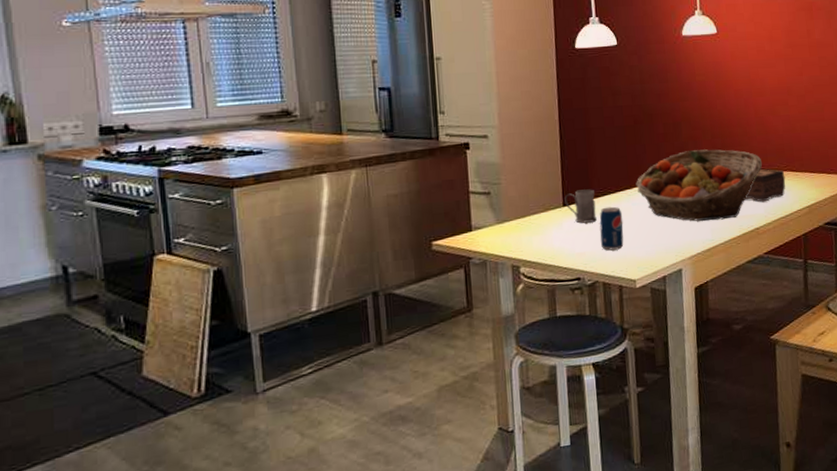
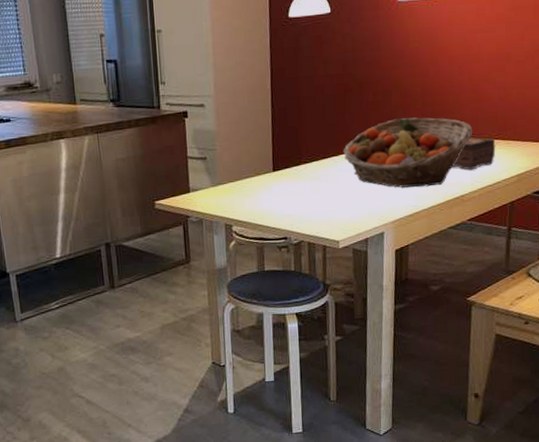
mug: present [564,189,597,224] -> none [274,155,304,188]
beverage can: present [599,206,624,251] -> none [306,172,329,213]

